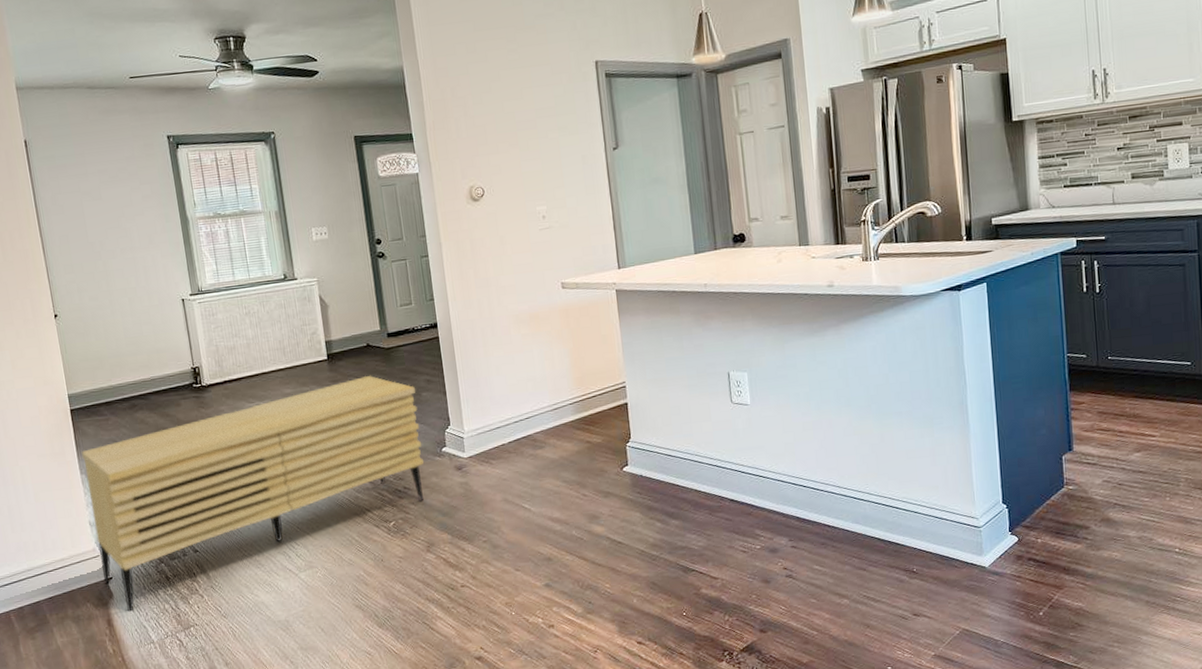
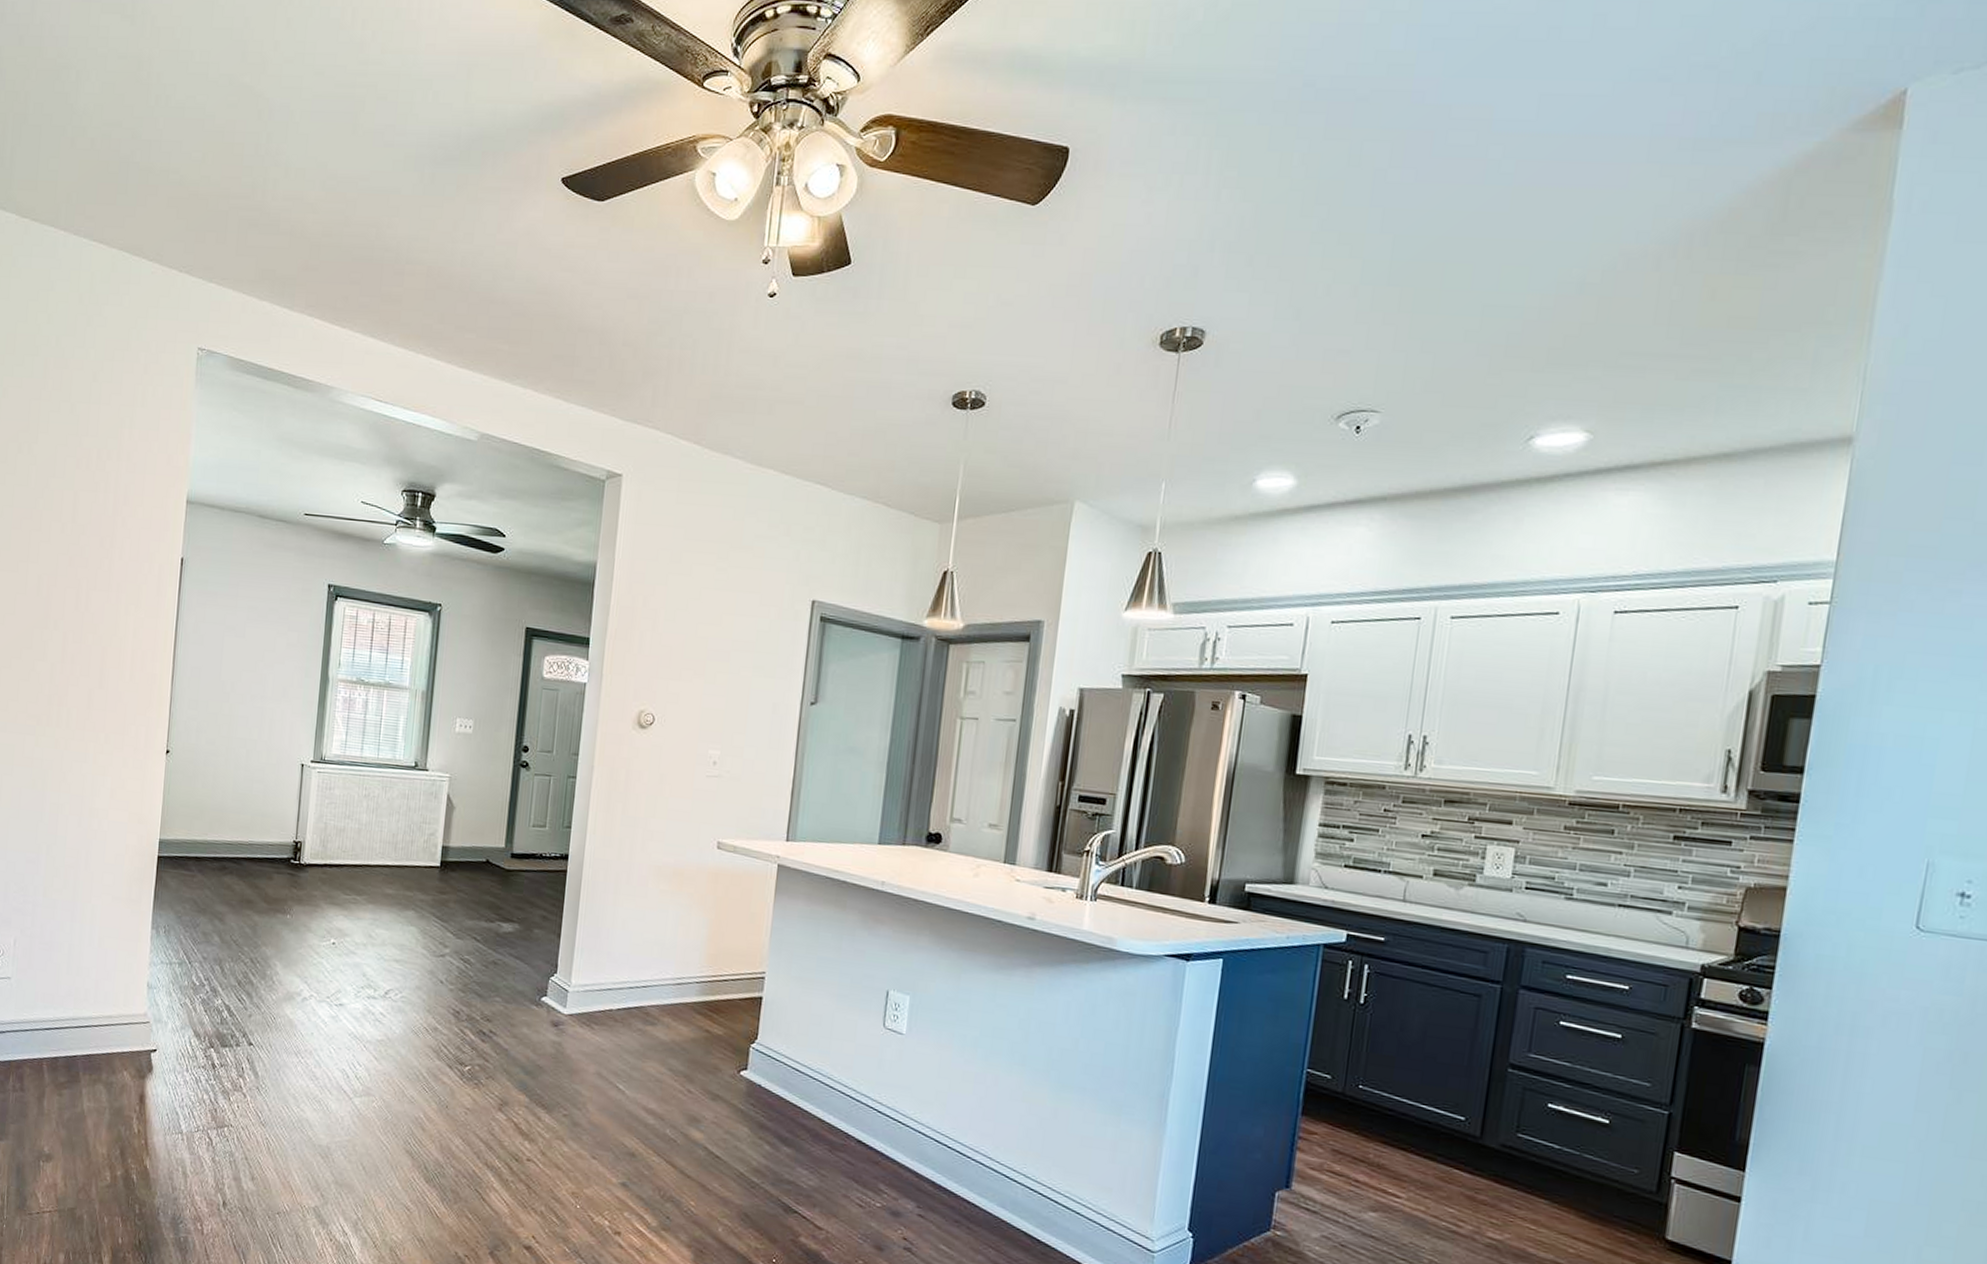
sideboard: present [81,375,424,612] -> none [147,894,528,1093]

